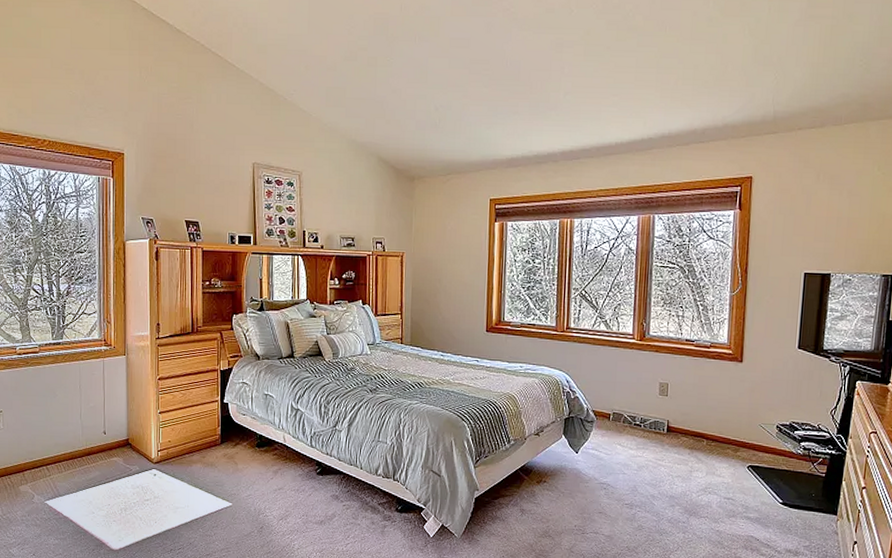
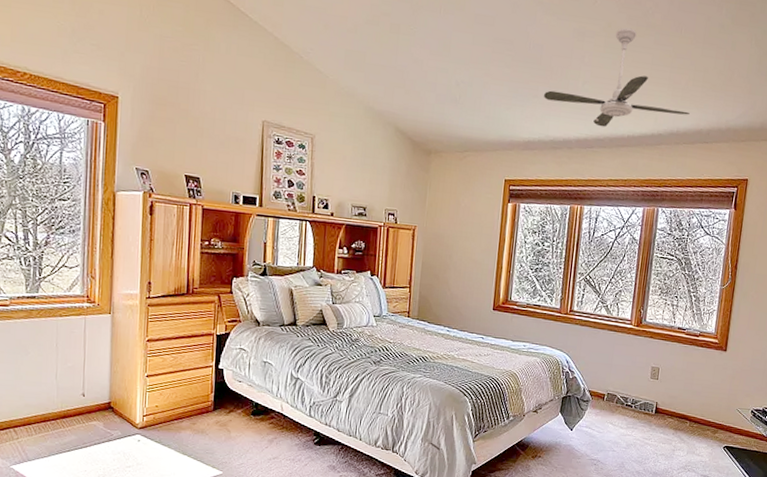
ceiling fan: none [525,33,681,137] -> present [544,27,690,127]

